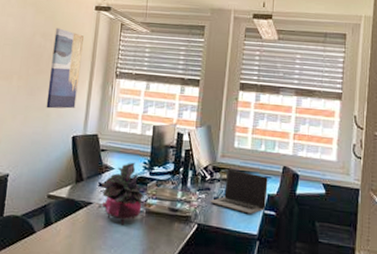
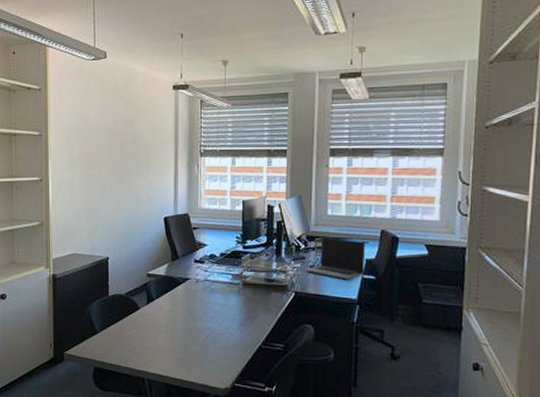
wall art: present [46,28,84,109] -> none [135,112,165,193]
potted plant: present [101,162,145,225] -> none [197,237,241,297]

